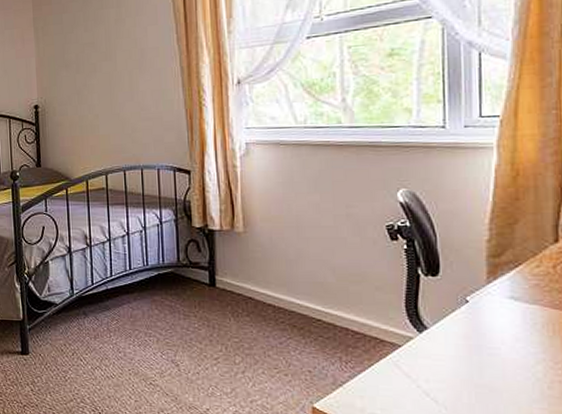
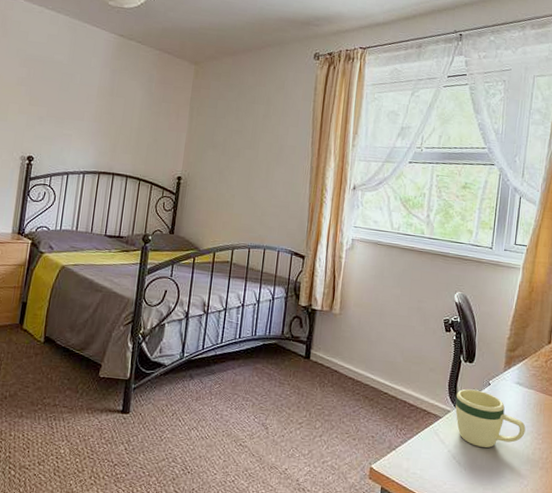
mug: none [418,309,533,381] -> present [455,388,526,448]

